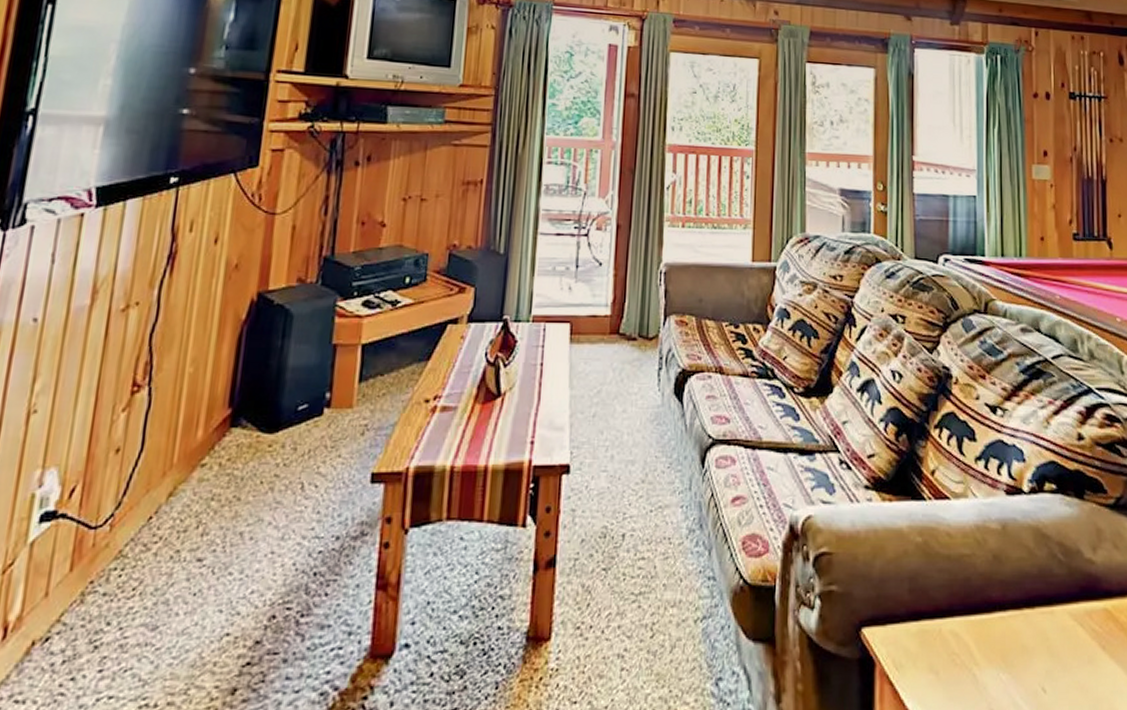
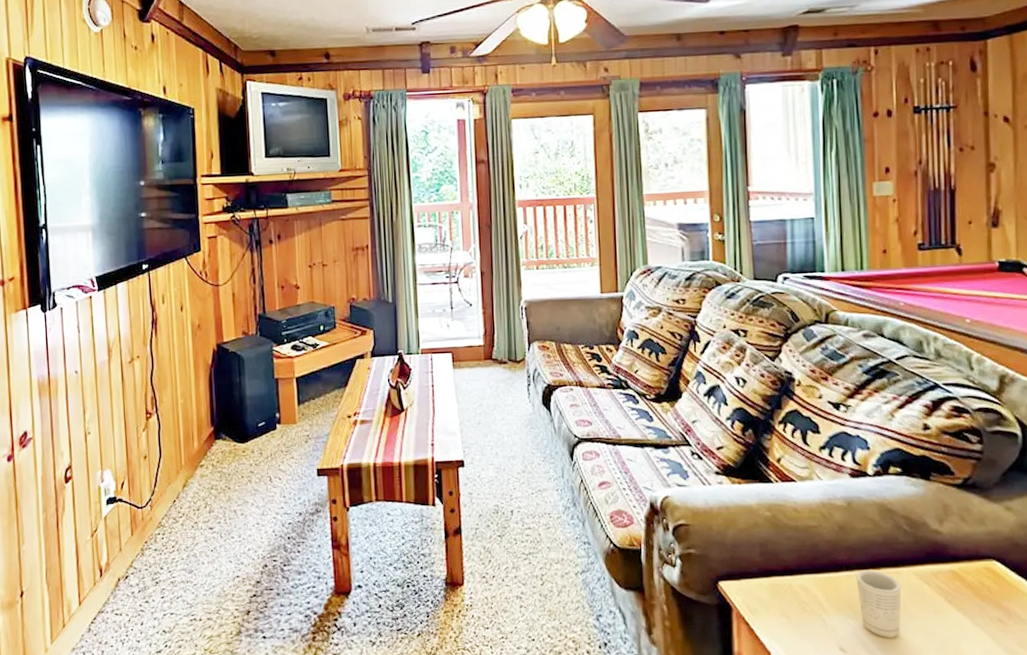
cup: none [1009,609,1056,697] -> present [856,569,902,638]

